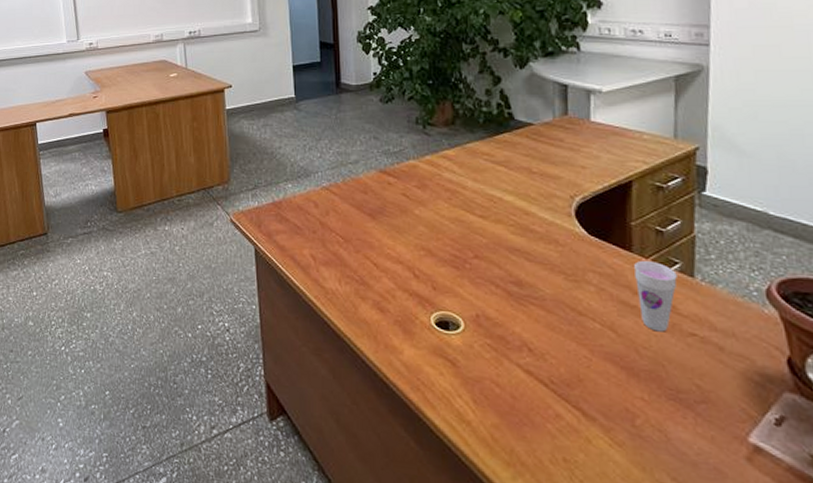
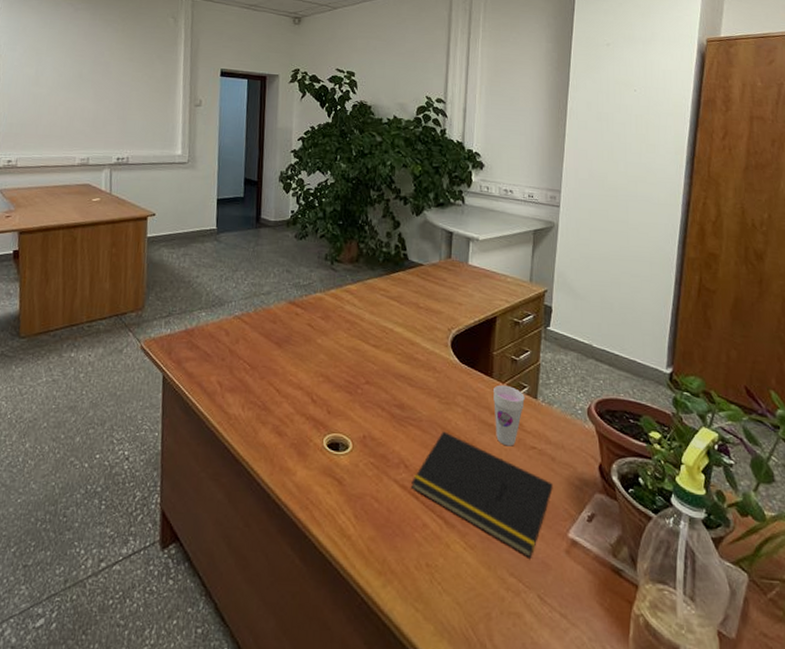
notepad: none [538,312,724,463] -> present [411,431,553,559]

